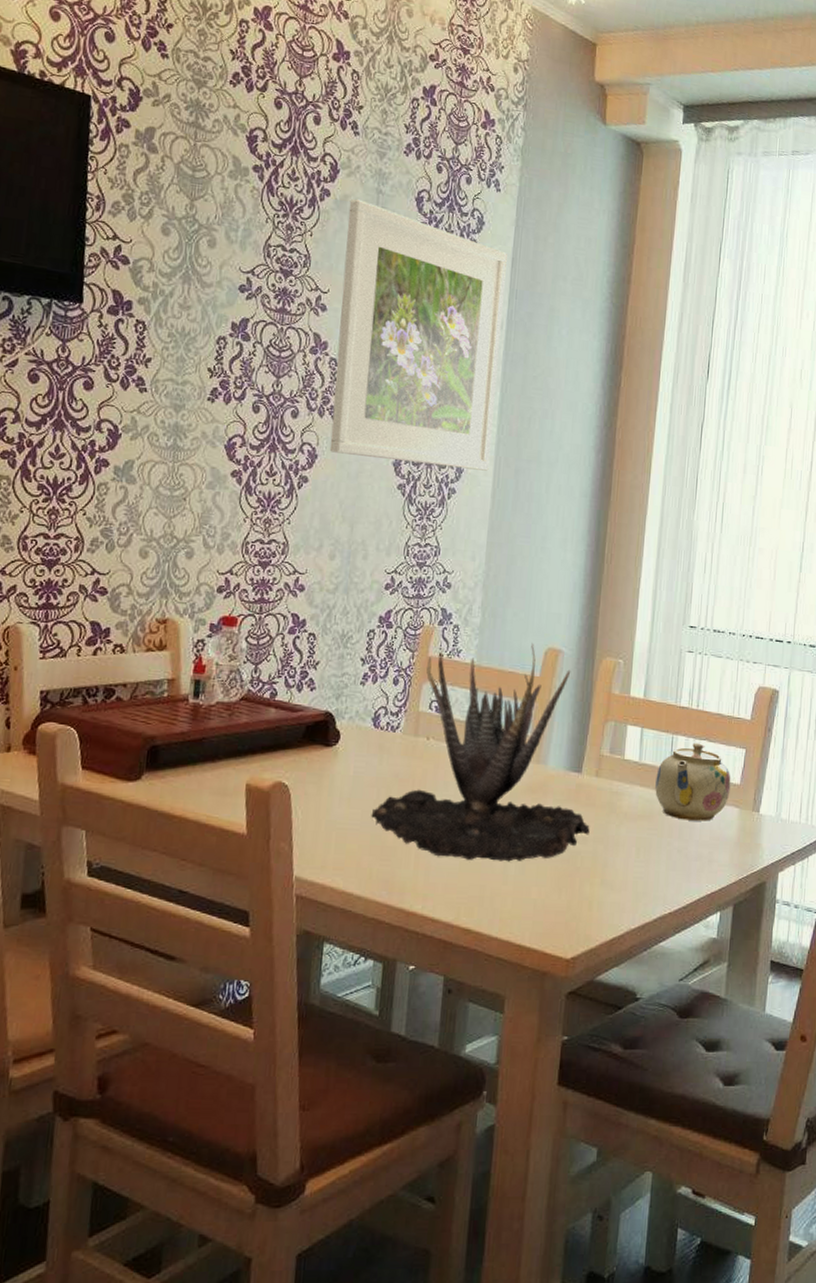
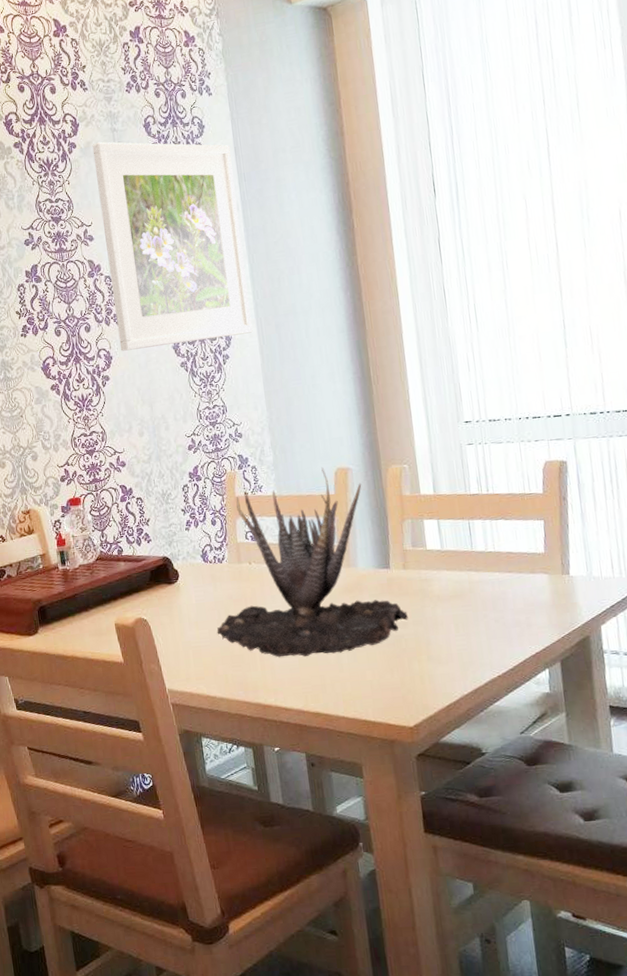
teapot: present [655,742,731,821] -> none [460,522,536,594]

